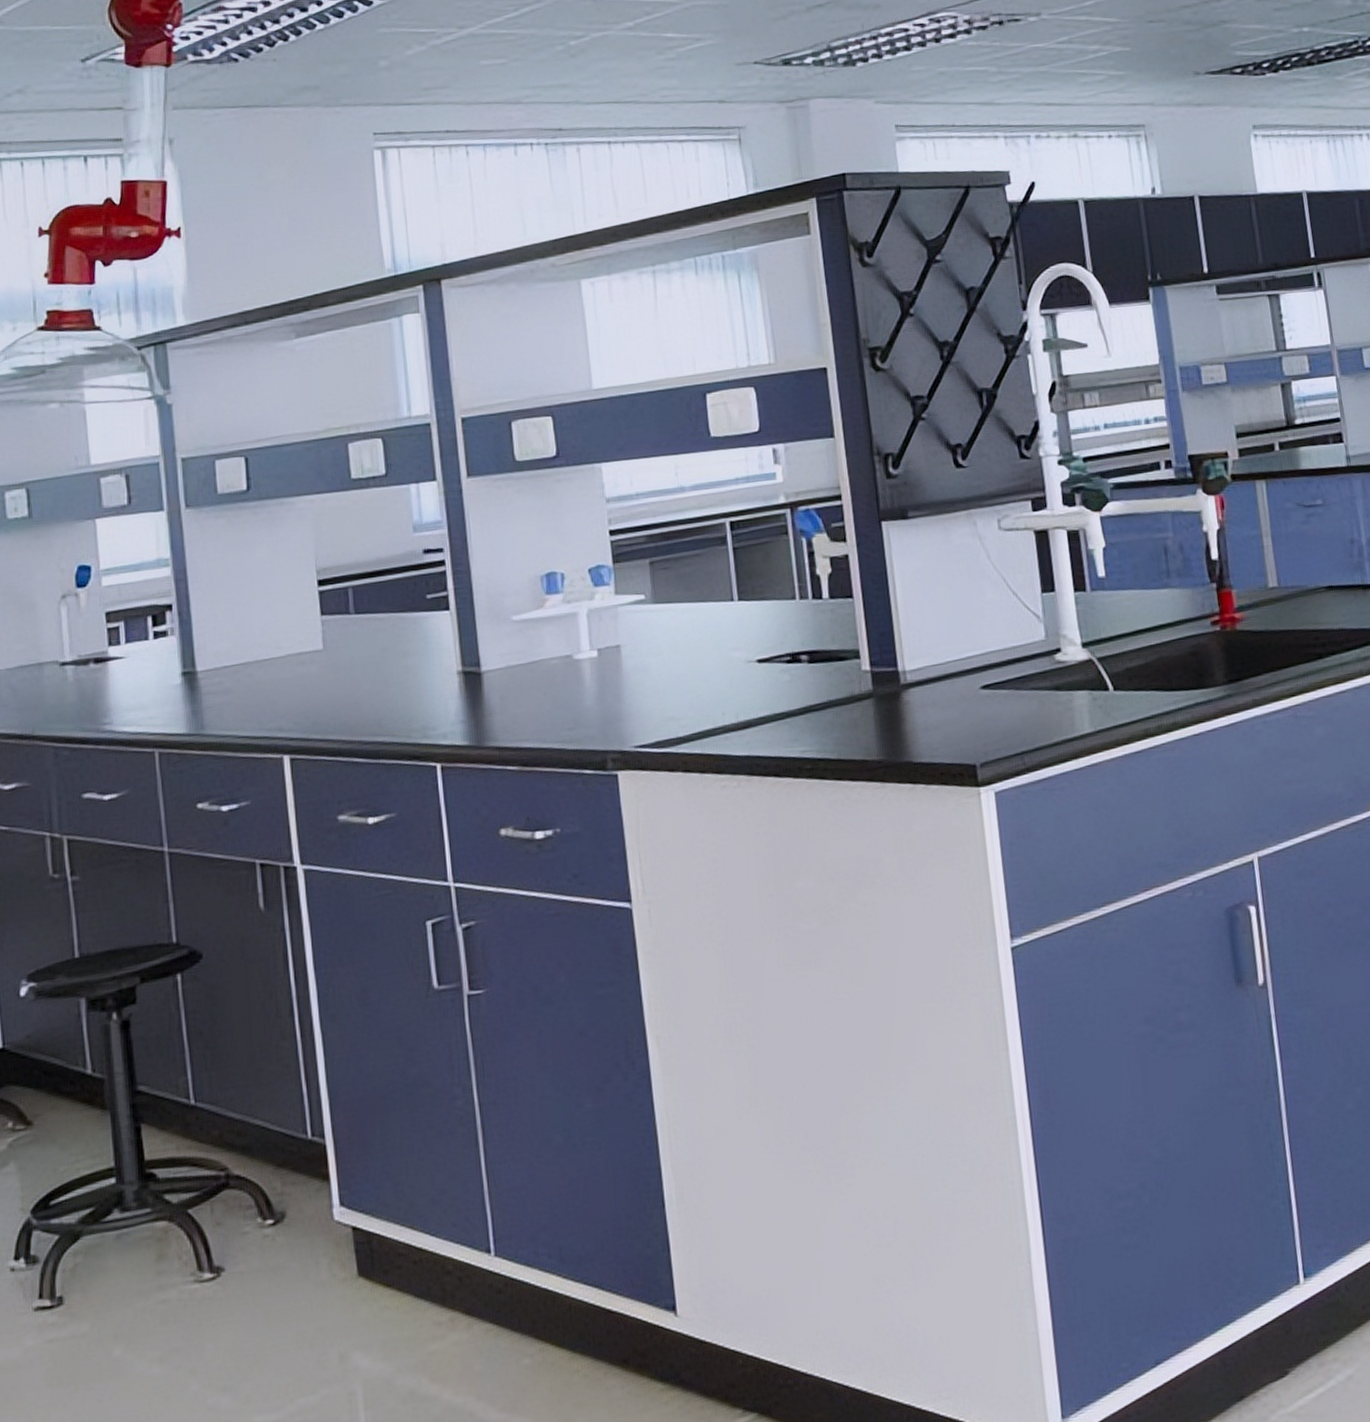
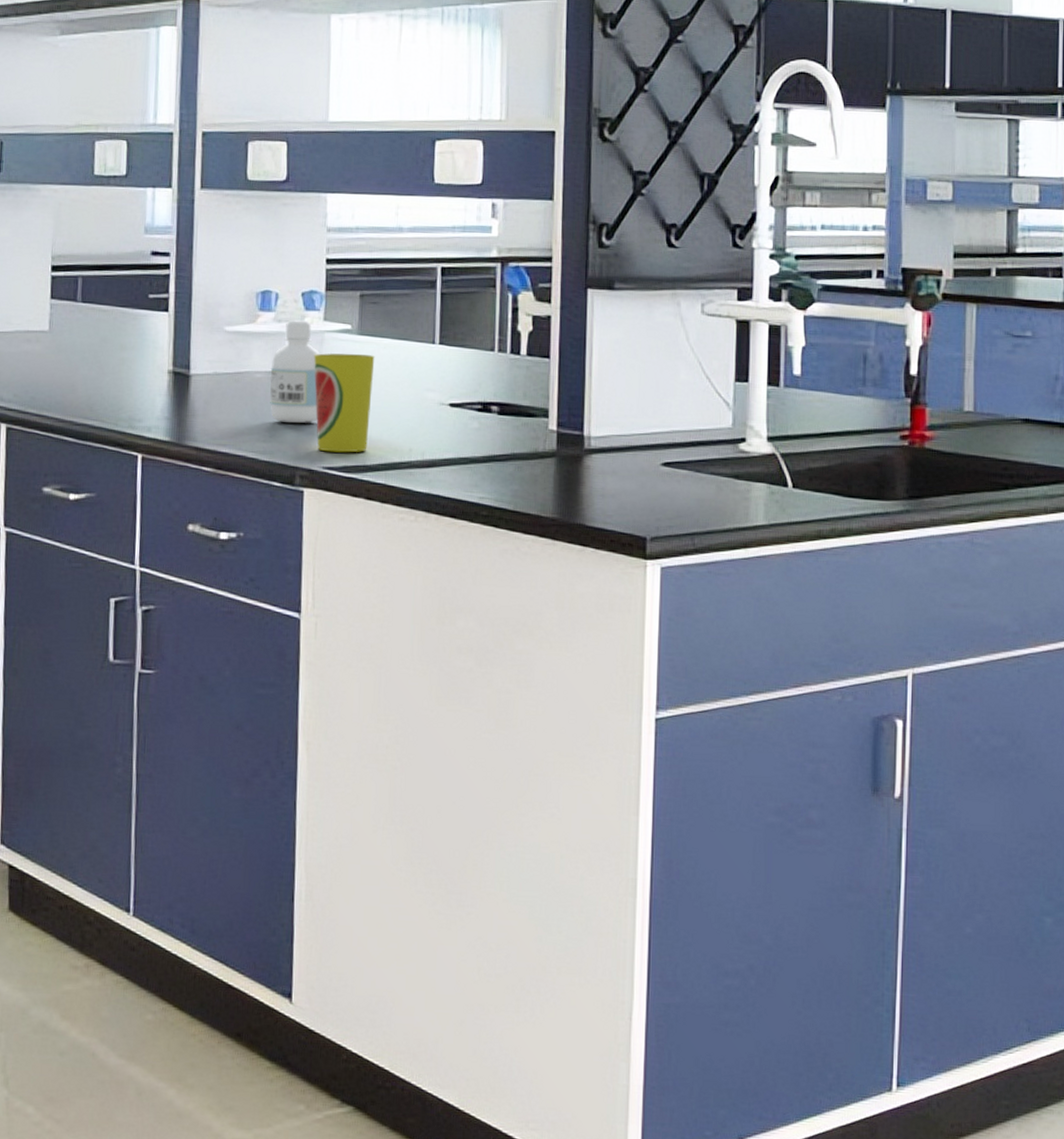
bottle: none [566,597,622,707] -> present [270,319,320,423]
cup: none [609,622,678,730] -> present [313,353,375,453]

